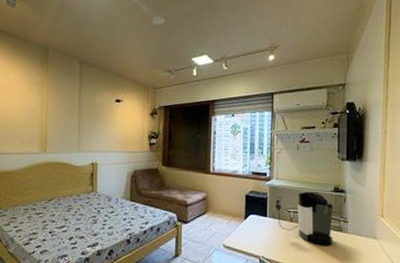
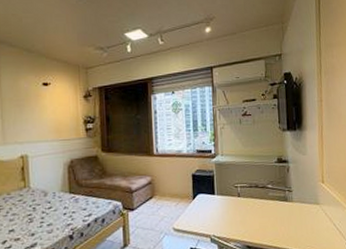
coffee maker: present [273,190,334,245] -> none [219,163,280,217]

